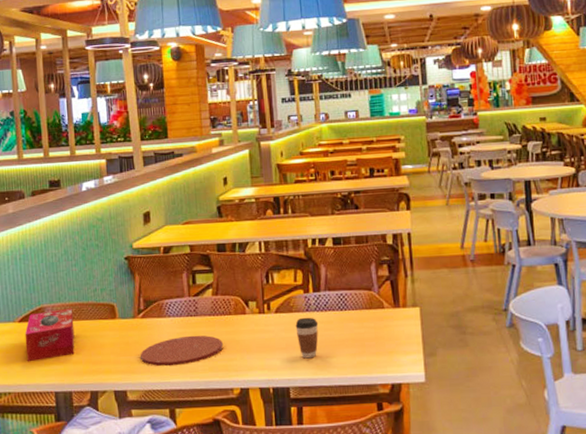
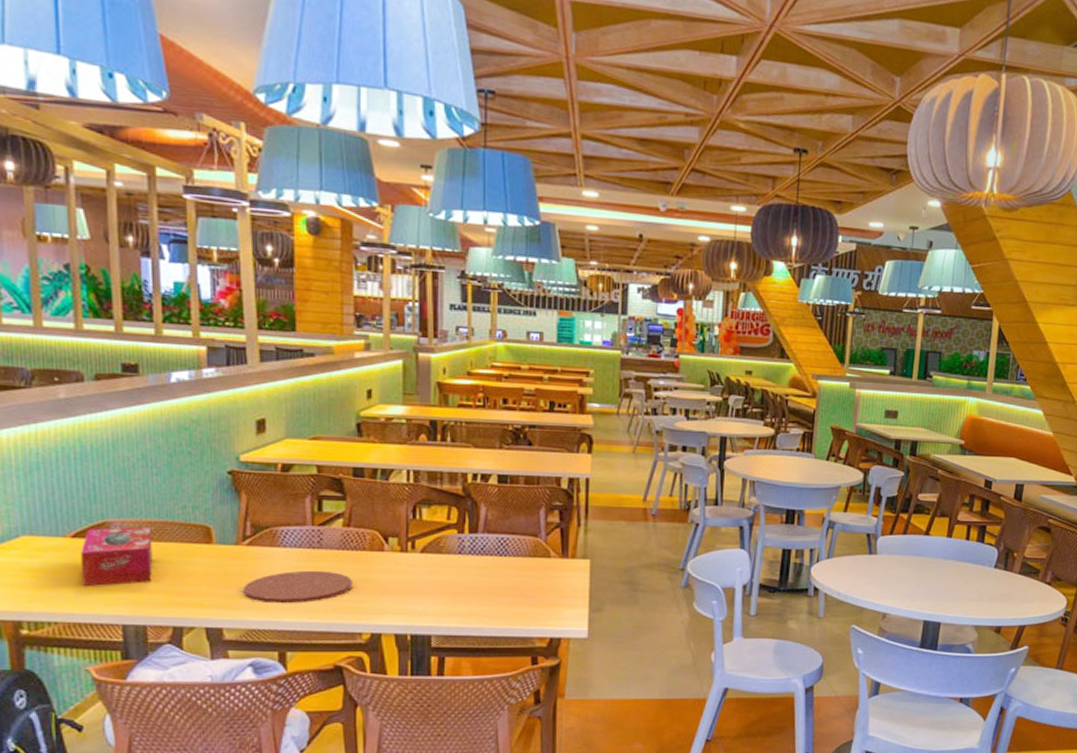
coffee cup: present [295,317,319,359] -> none [444,560,472,605]

